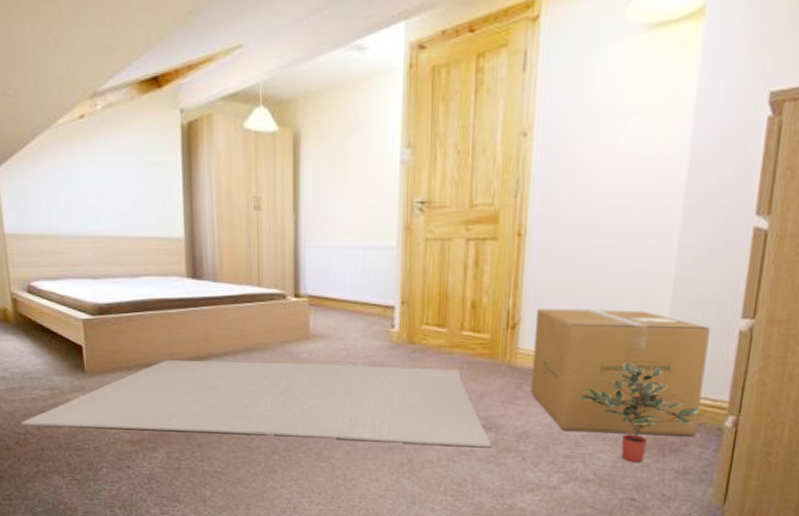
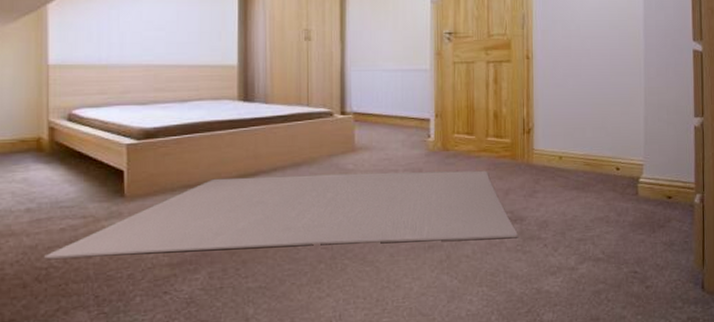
box: present [530,309,710,437] -> none [545,114,676,218]
potted plant: present [579,362,706,463] -> none [585,156,680,240]

